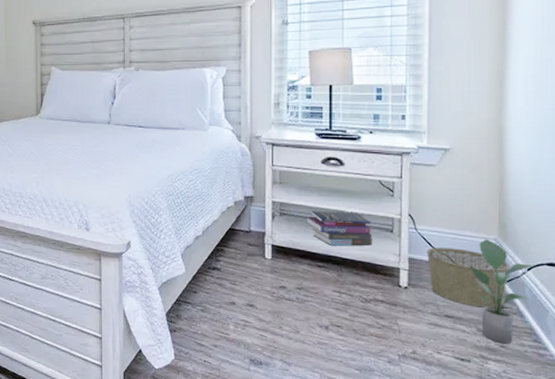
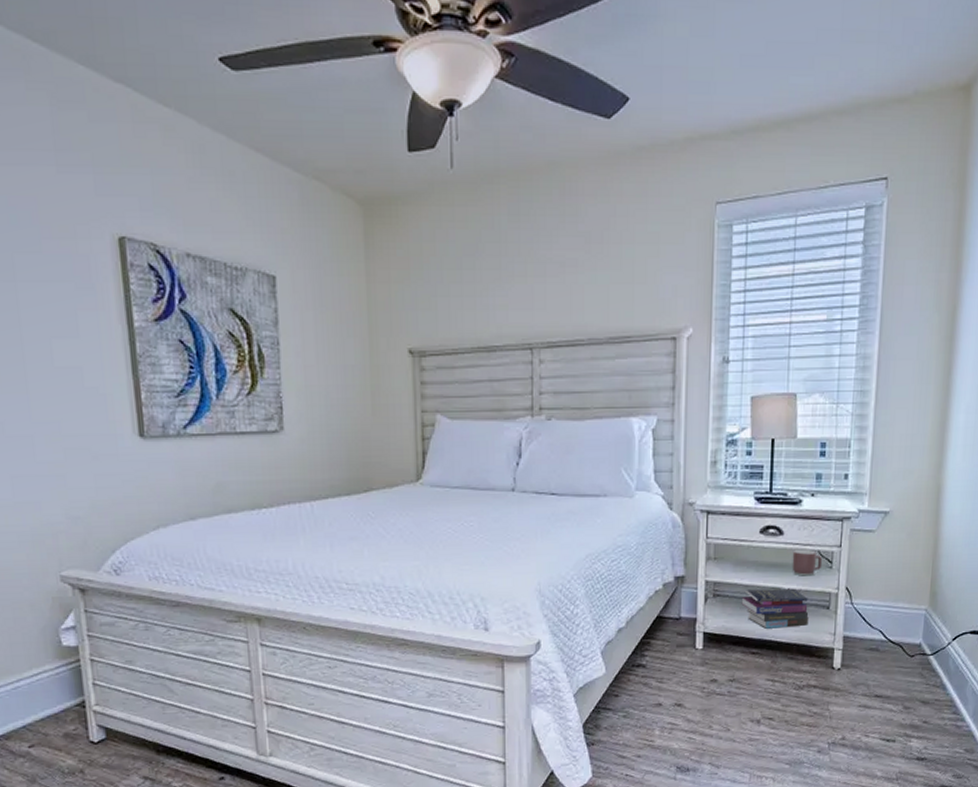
mug: none [353,178,384,202] -> present [792,549,823,576]
basket: present [427,248,510,308] -> none [861,622,937,684]
potted plant: present [469,239,534,344] -> none [900,610,958,720]

